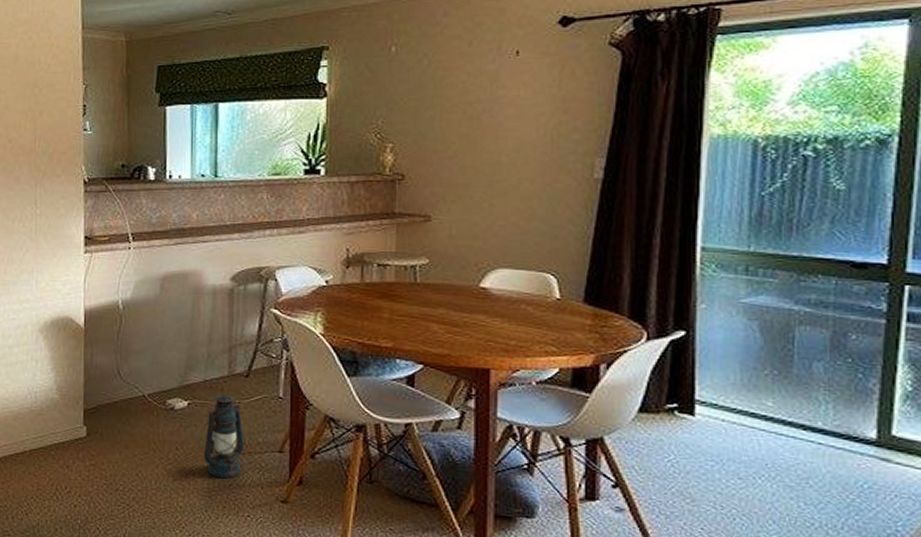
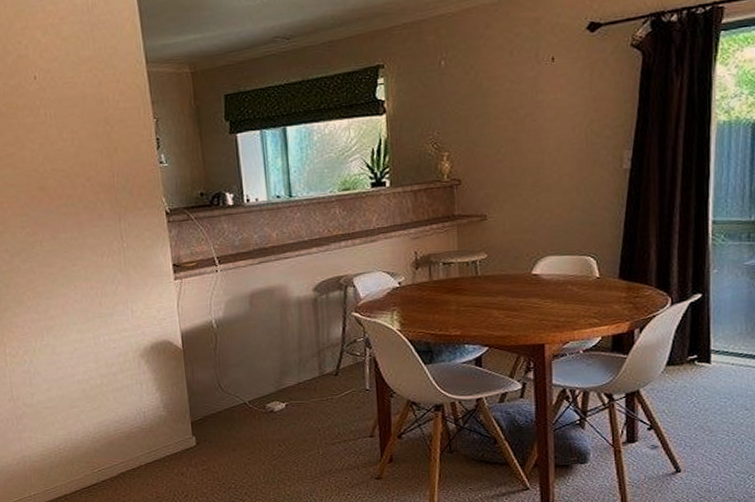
lantern: present [197,394,244,479] -> none [298,393,339,466]

